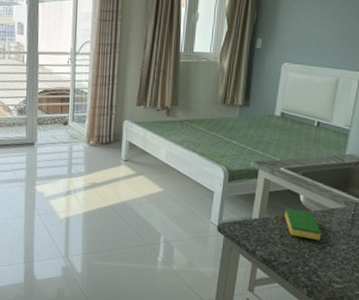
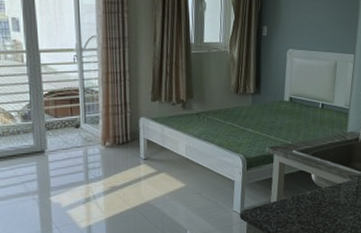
dish sponge: present [284,208,321,241] -> none [299,188,332,215]

